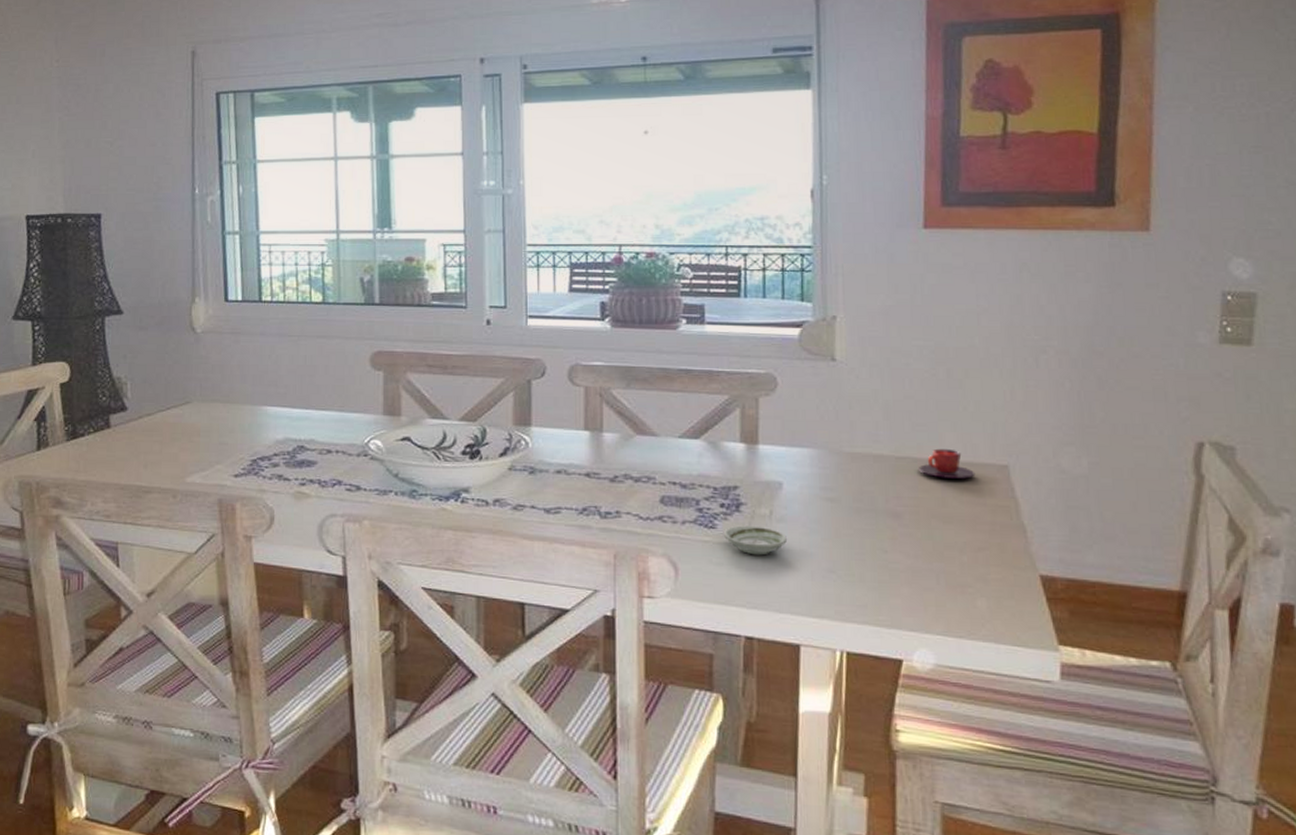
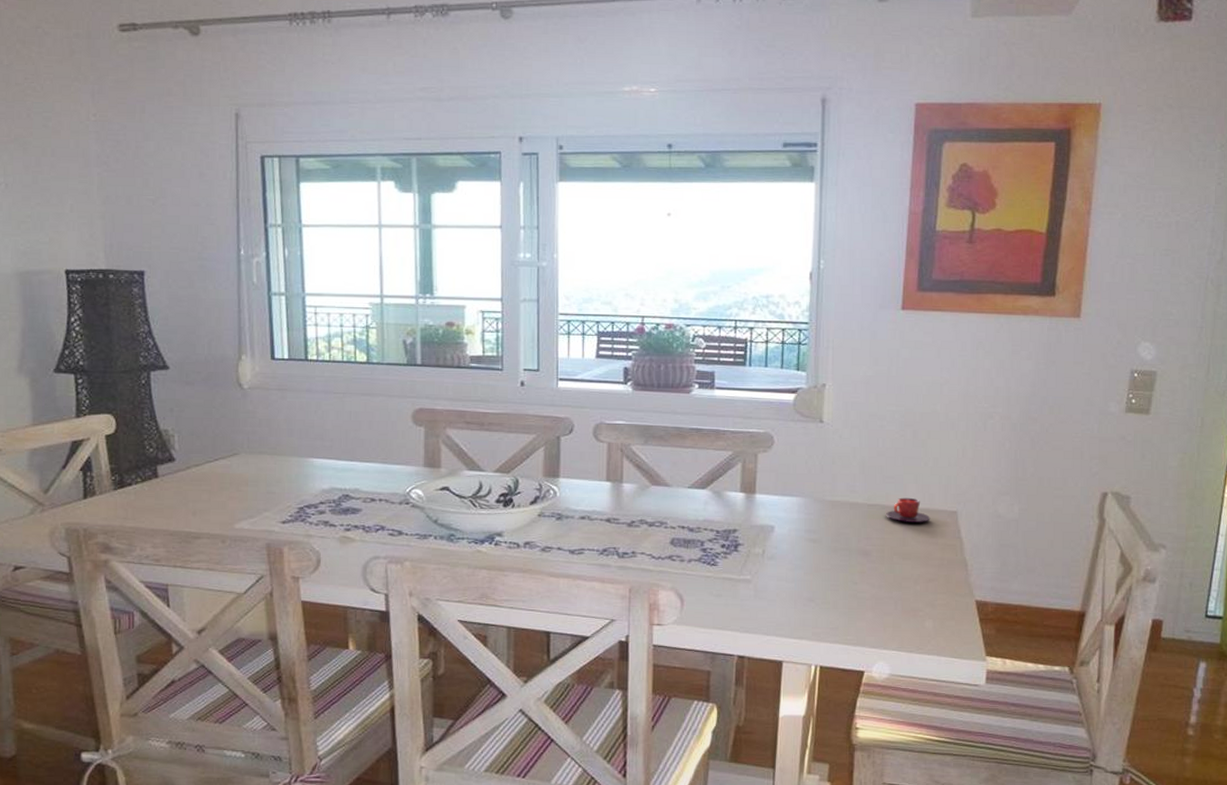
saucer: present [723,525,787,556] -> none [723,563,776,588]

